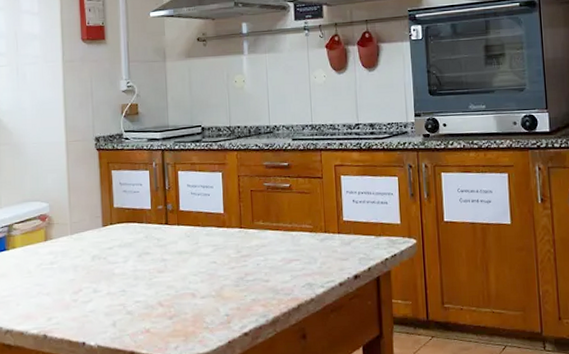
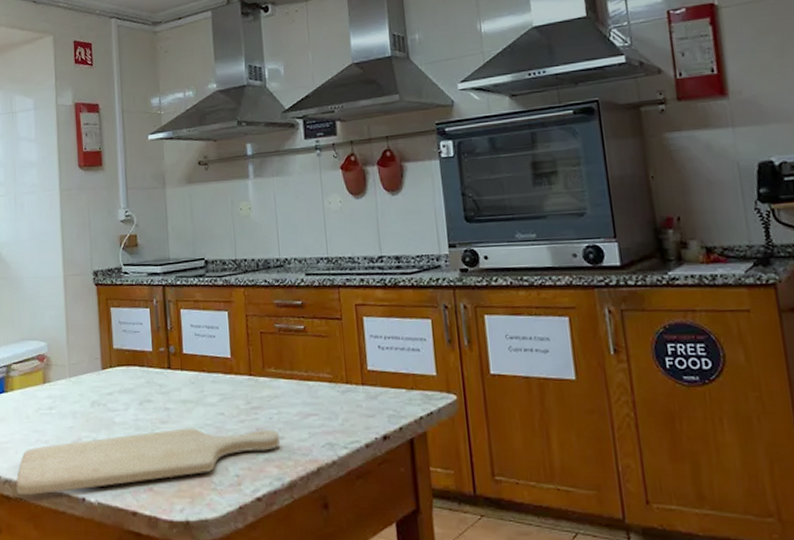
chopping board: none [17,273,266,344] -> present [16,428,281,496]

